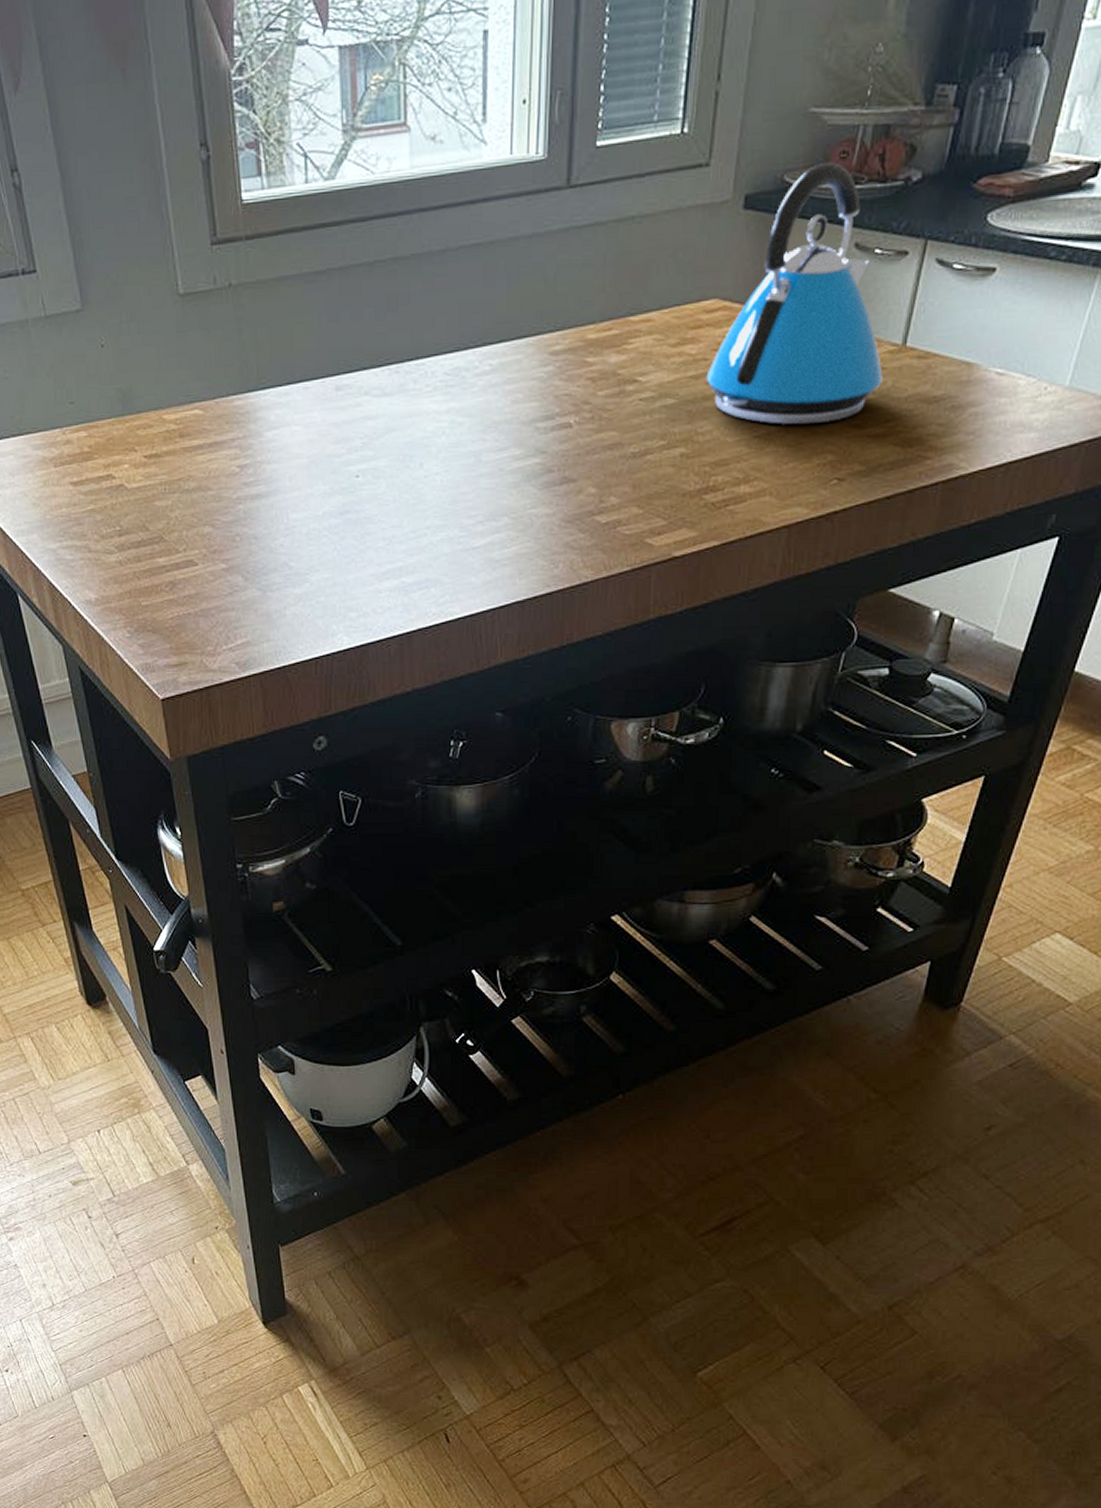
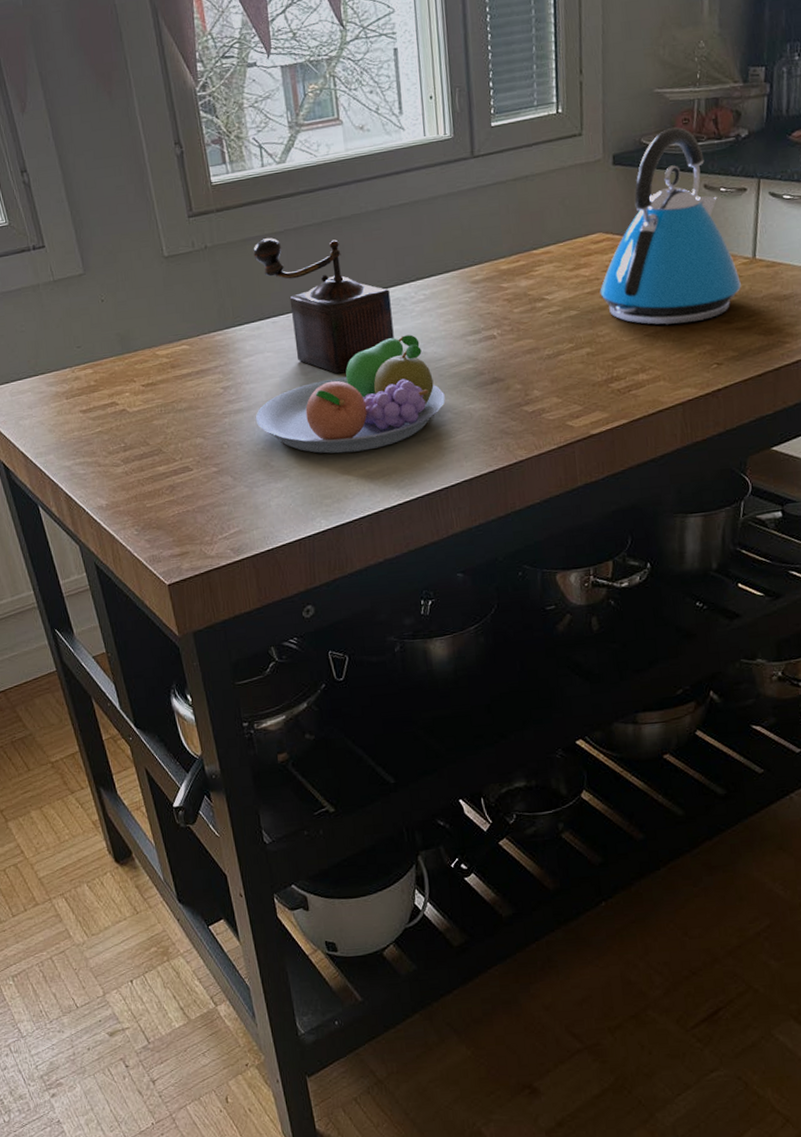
fruit bowl: none [275,415,503,558] -> present [255,335,445,454]
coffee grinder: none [287,278,449,459] -> present [253,238,394,374]

